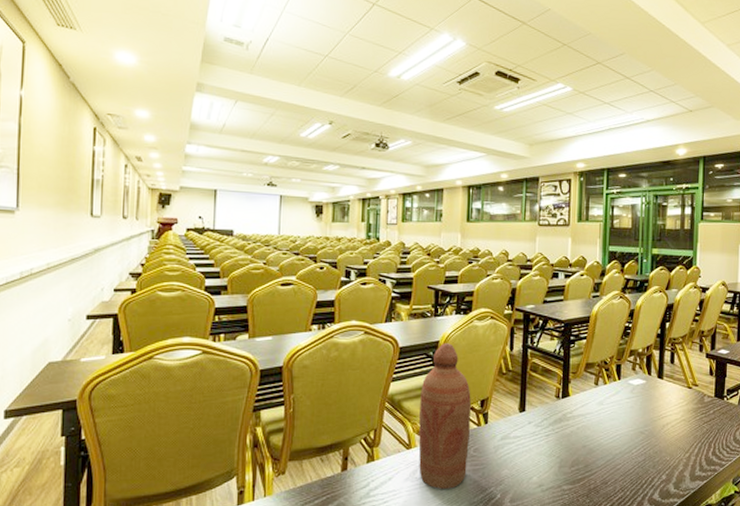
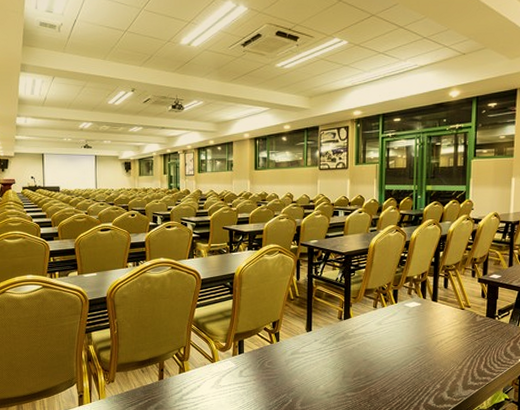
bottle: present [418,343,471,489] -> none [221,275,264,395]

